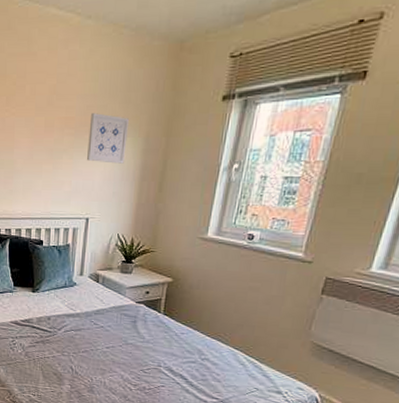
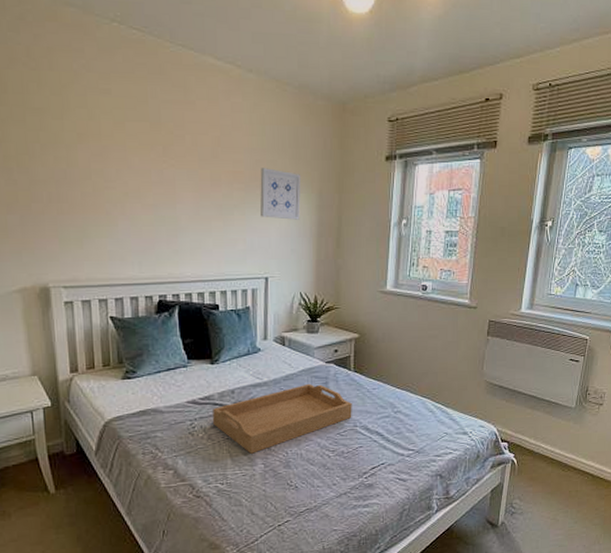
serving tray: none [30,320,158,375] -> present [212,383,352,454]

